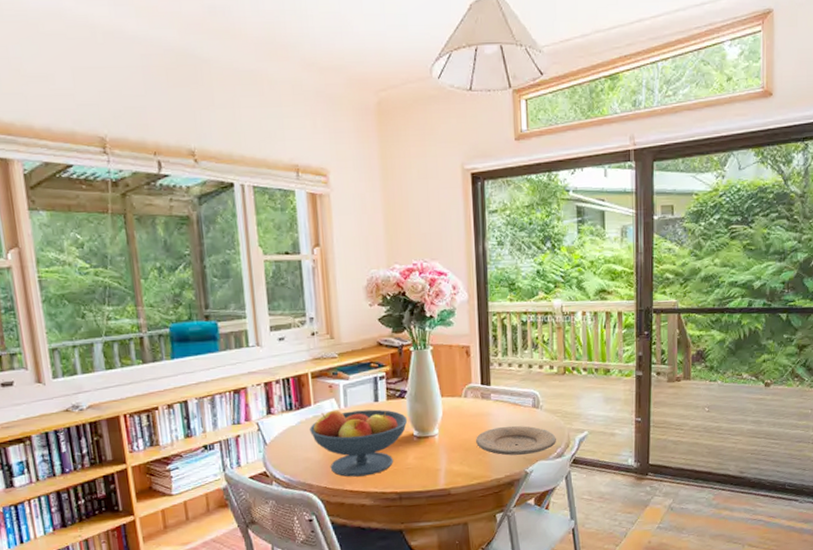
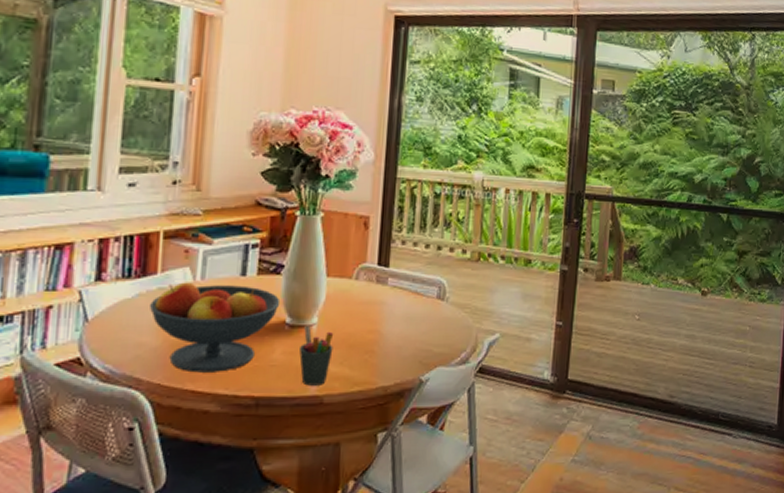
pen holder: none [427,435,454,482] -> present [299,325,334,386]
plate: present [476,425,556,456] -> none [363,319,461,358]

